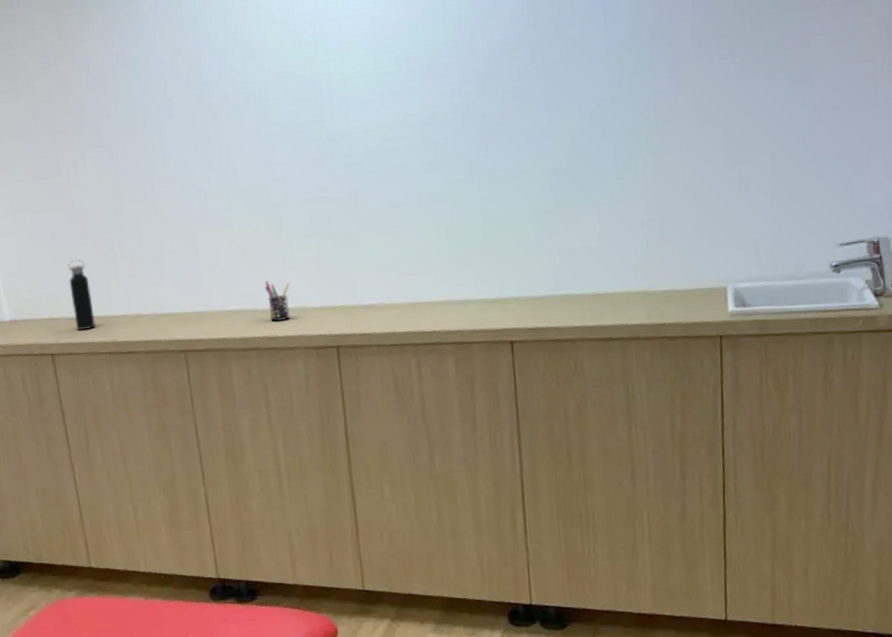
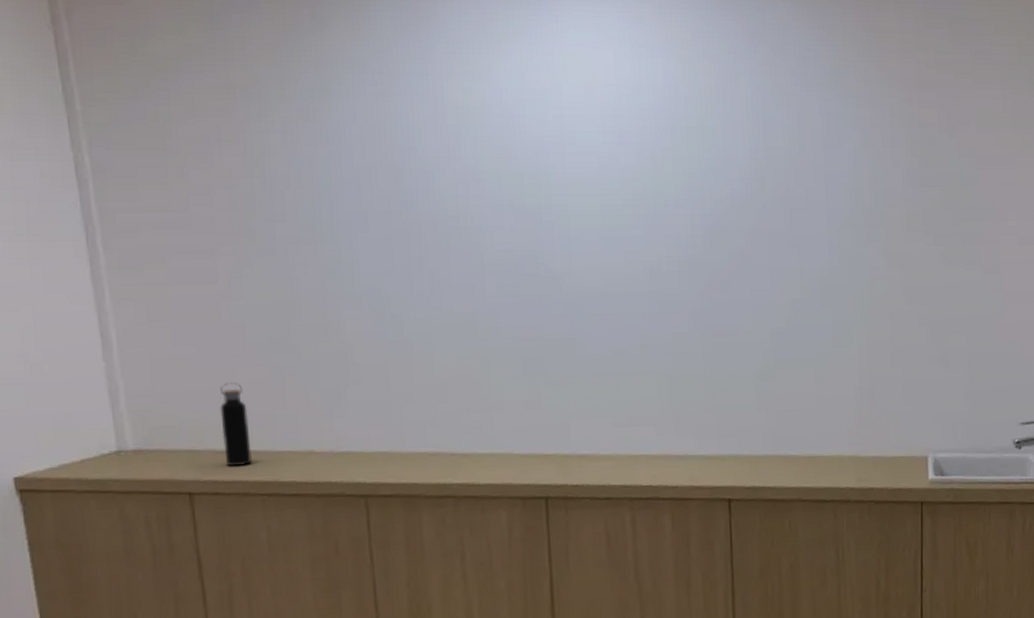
pen holder: present [264,281,290,322] -> none [466,422,495,468]

